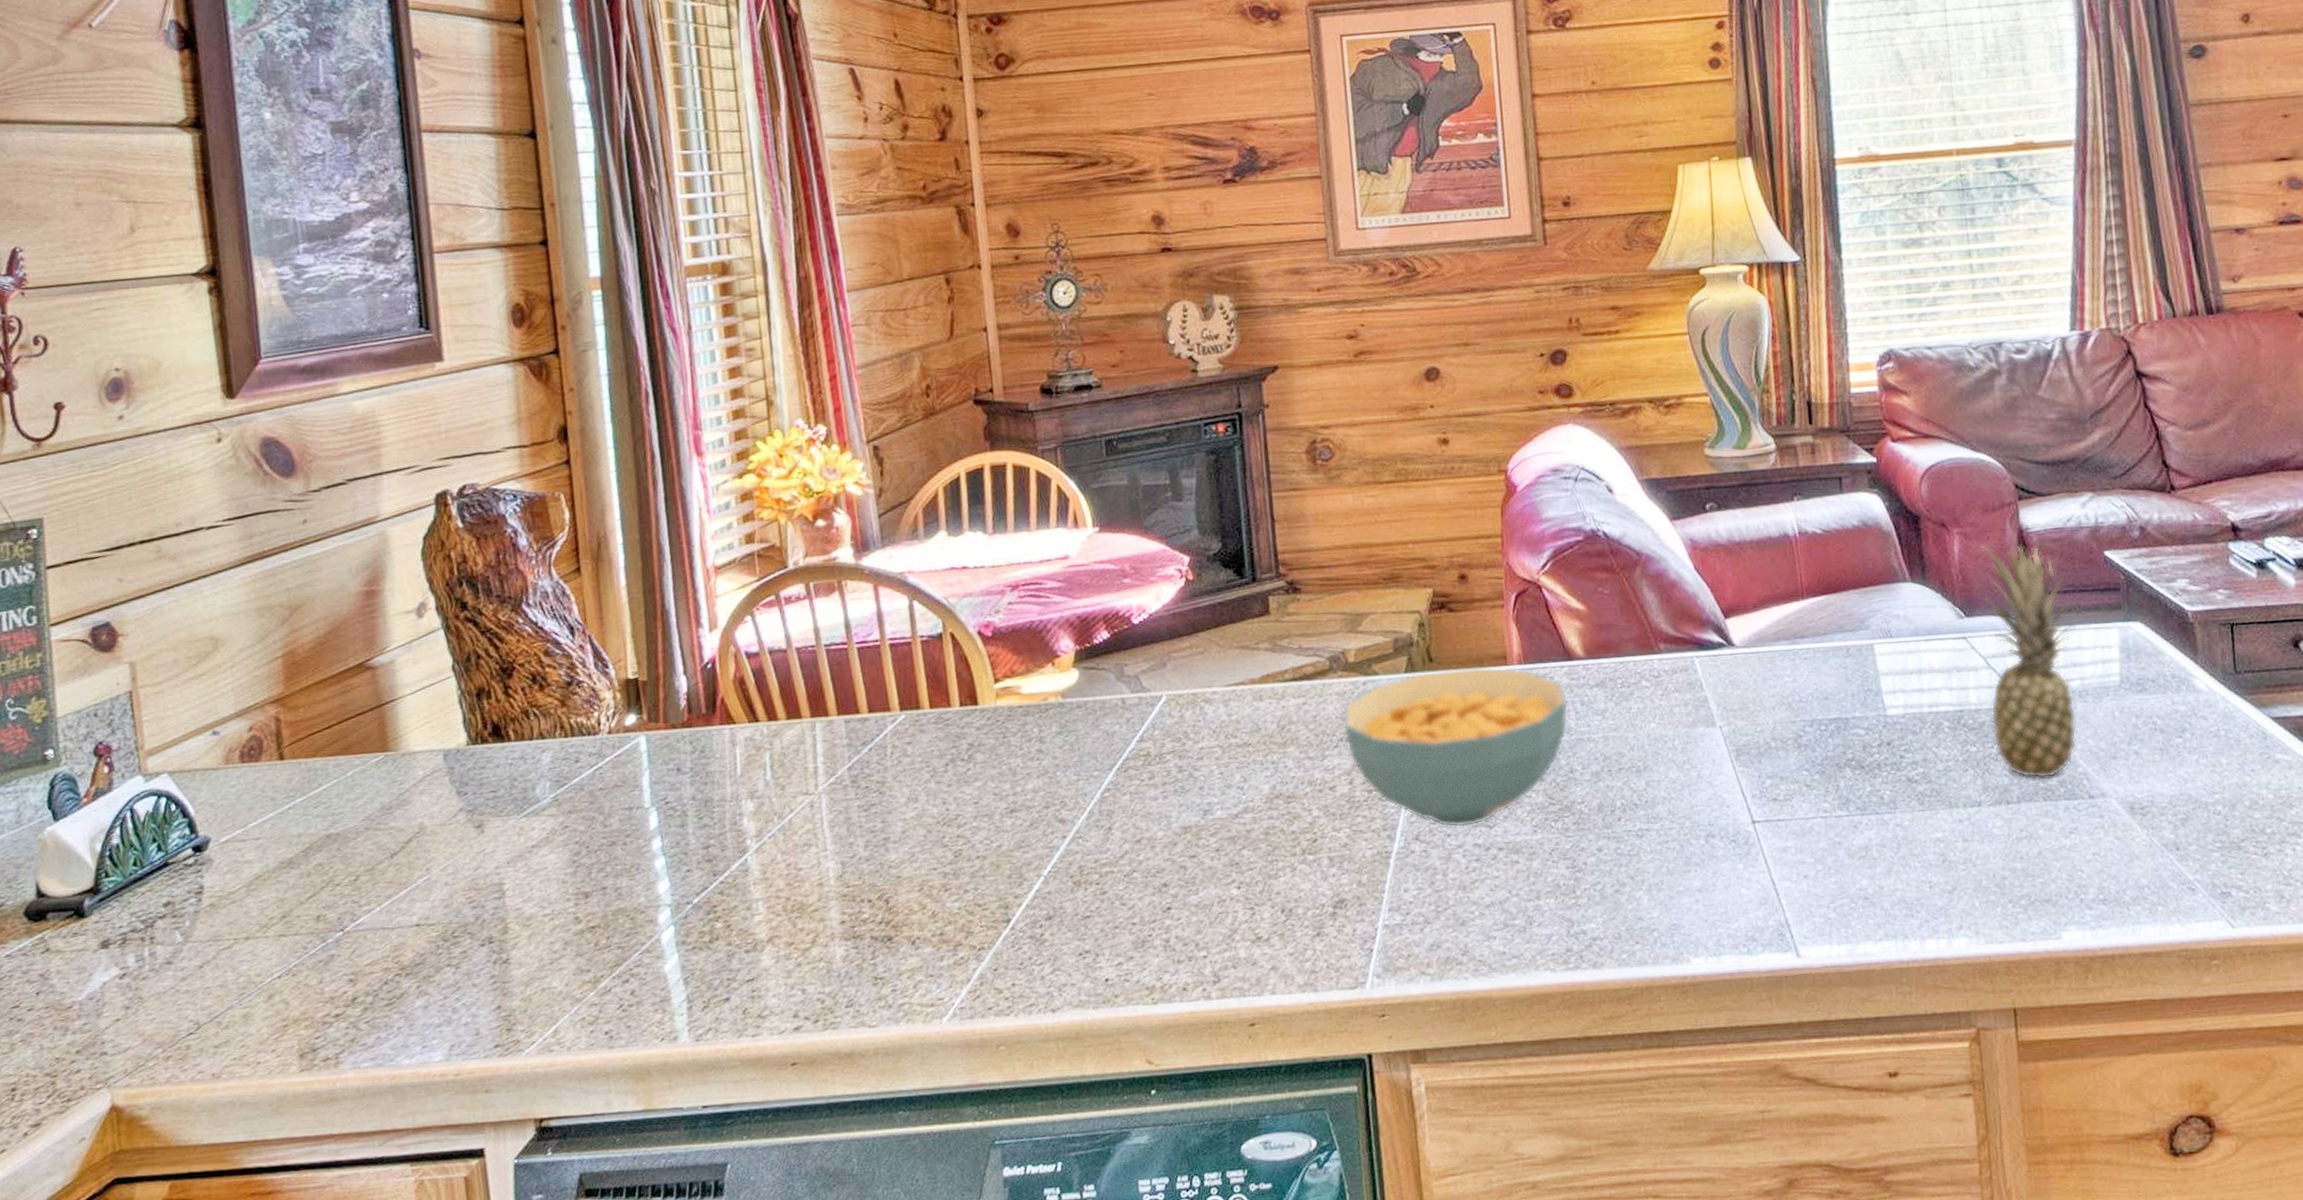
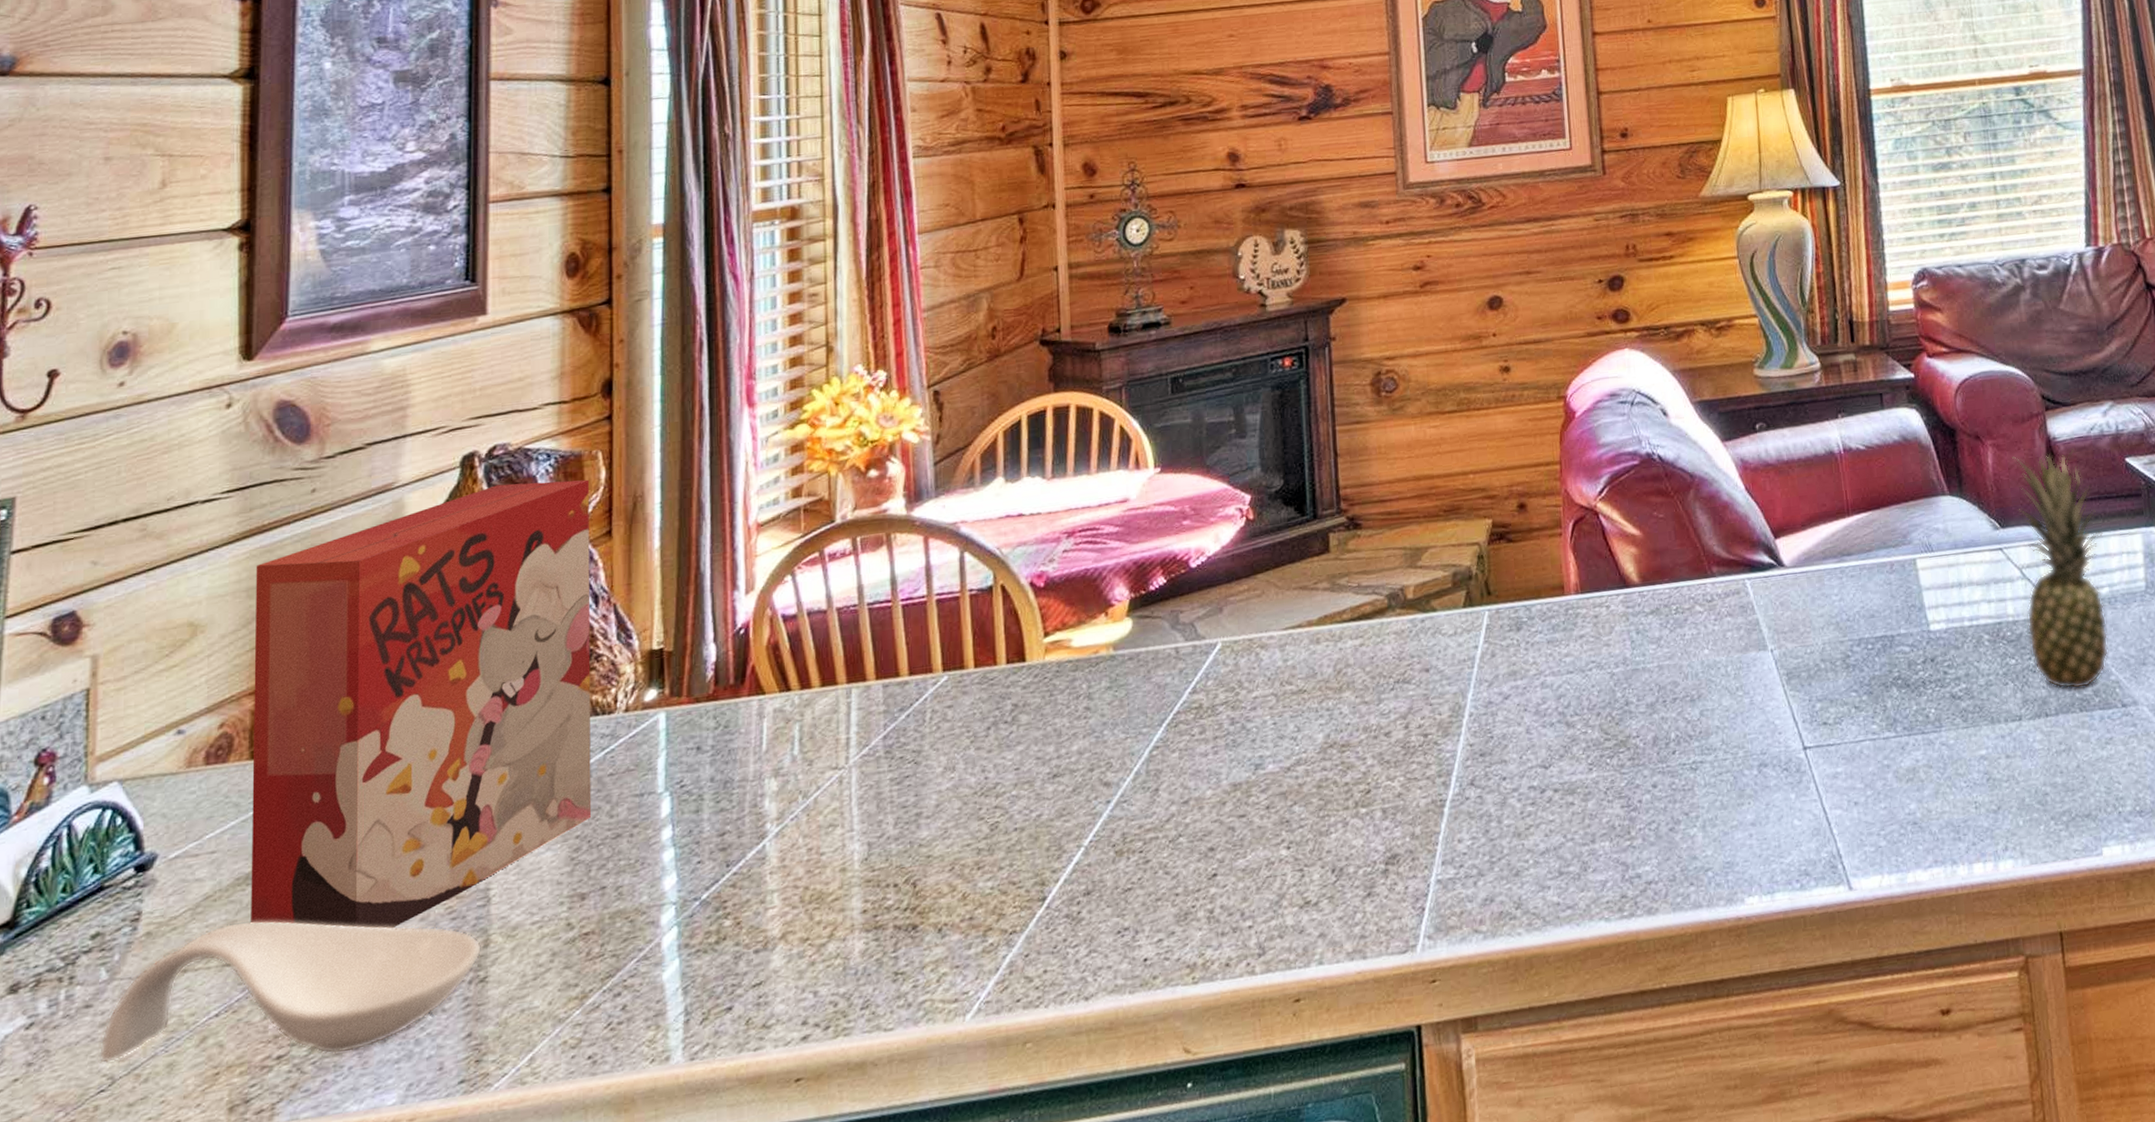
spoon rest: none [183,898,503,1017] -> present [98,920,482,1064]
cereal box: none [262,519,587,913] -> present [251,479,592,929]
cereal bowl: present [1342,666,1569,828] -> none [1399,598,1625,771]

